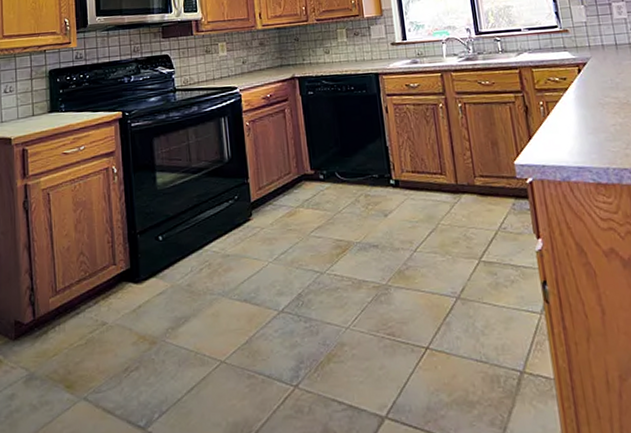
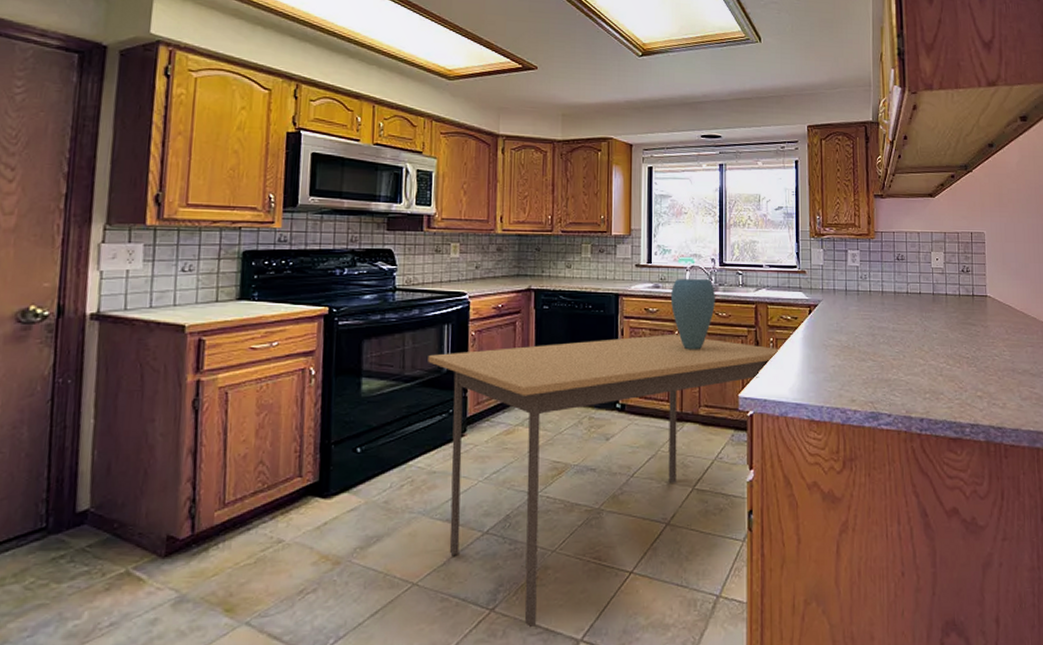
dining table: none [210,106,551,405] -> present [428,333,779,628]
vase: none [429,49,477,122] -> present [670,279,715,350]

